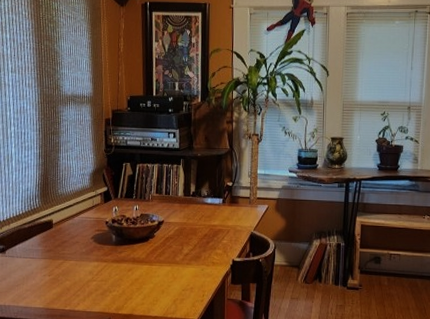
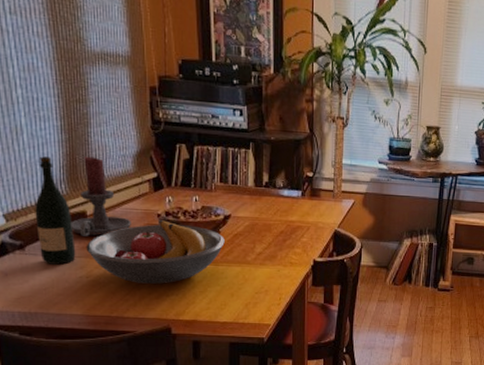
wine bottle: none [15,177,43,265] -> present [35,156,76,265]
candle holder: none [40,176,85,241] -> present [70,156,131,236]
fruit bowl: none [50,225,158,282] -> present [86,219,225,284]

